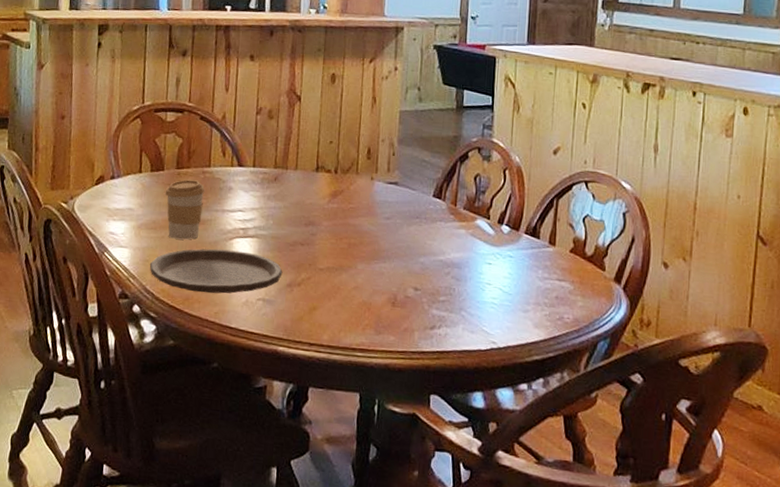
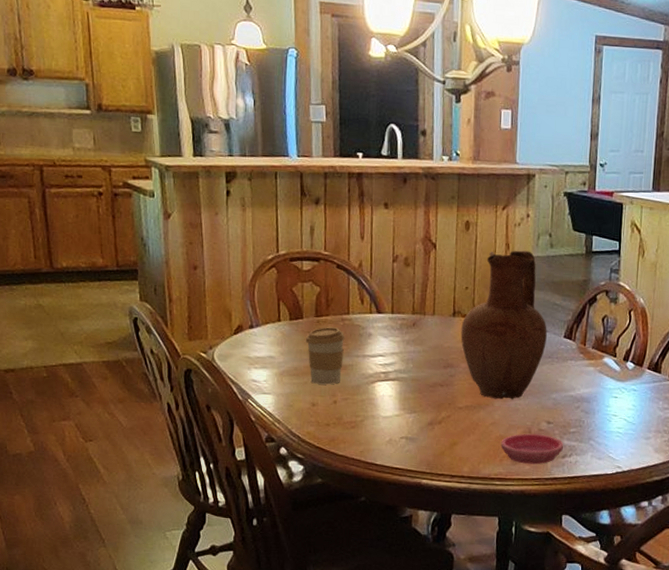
plate: present [149,248,283,294] -> none [294,392,424,434]
vase: none [323,104,415,262] -> present [460,250,547,399]
saucer: none [363,300,432,336] -> present [501,433,563,465]

